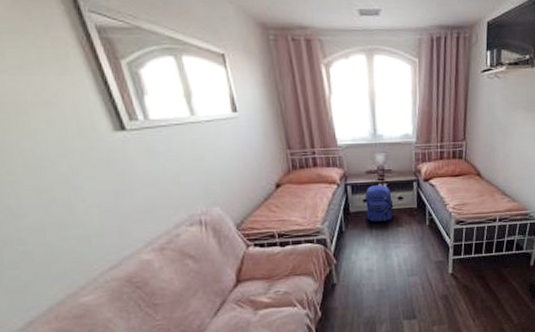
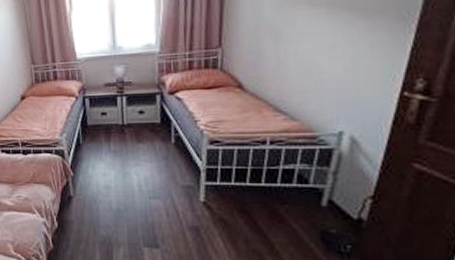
backpack: present [365,184,394,222] -> none [103,97,134,137]

